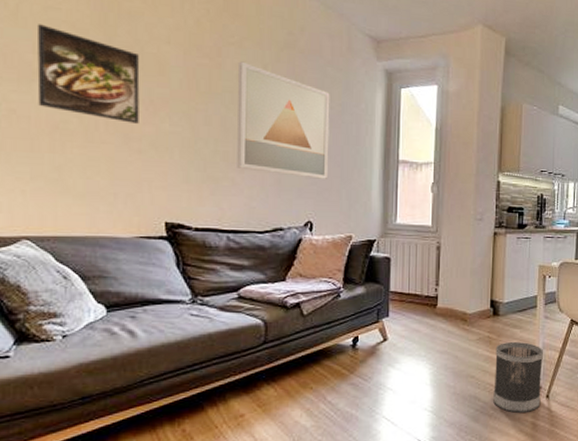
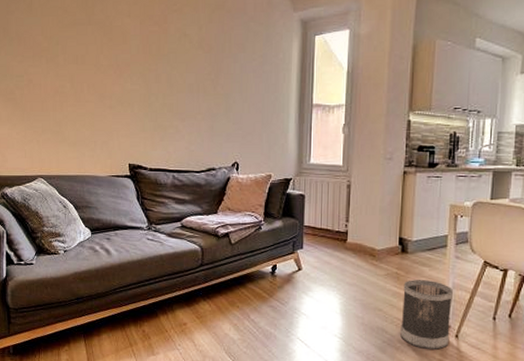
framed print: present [36,24,140,124] -> none [43,12,110,85]
wall art: present [237,61,330,179] -> none [179,25,253,124]

